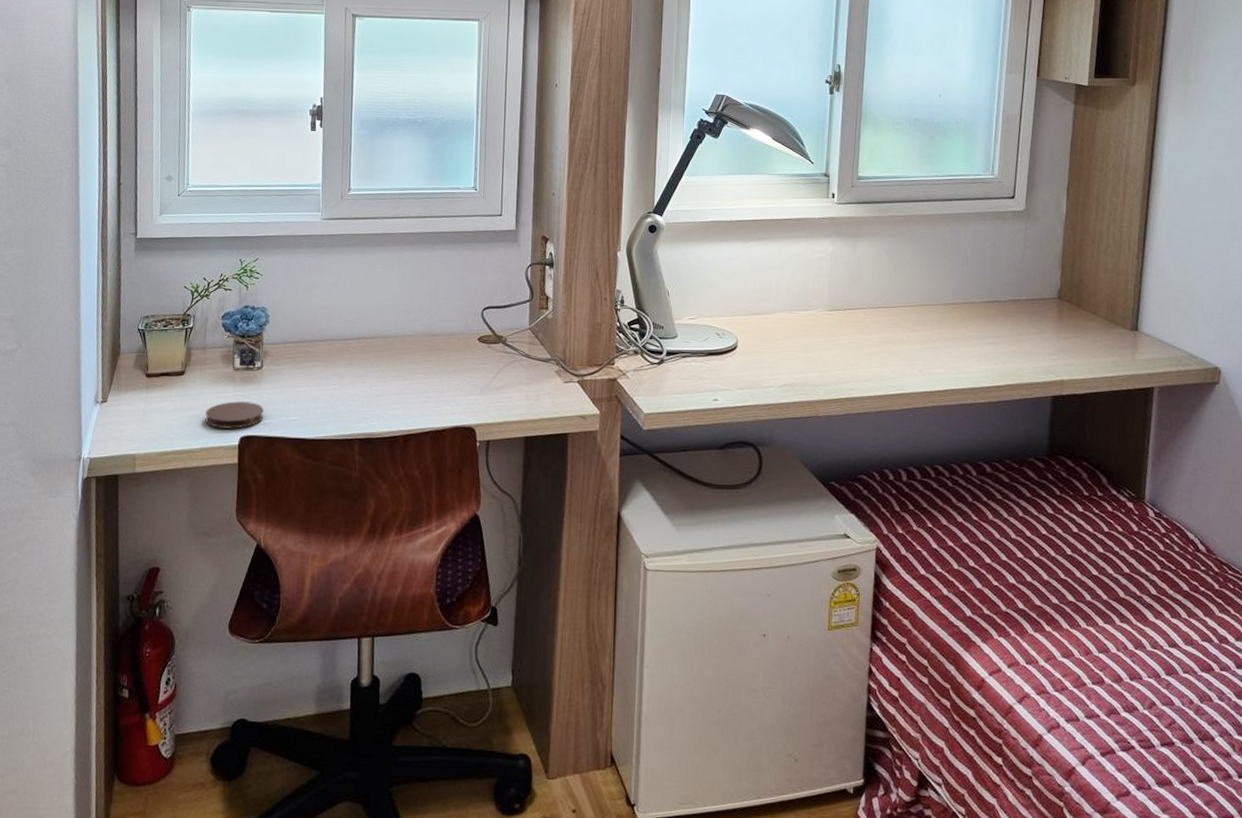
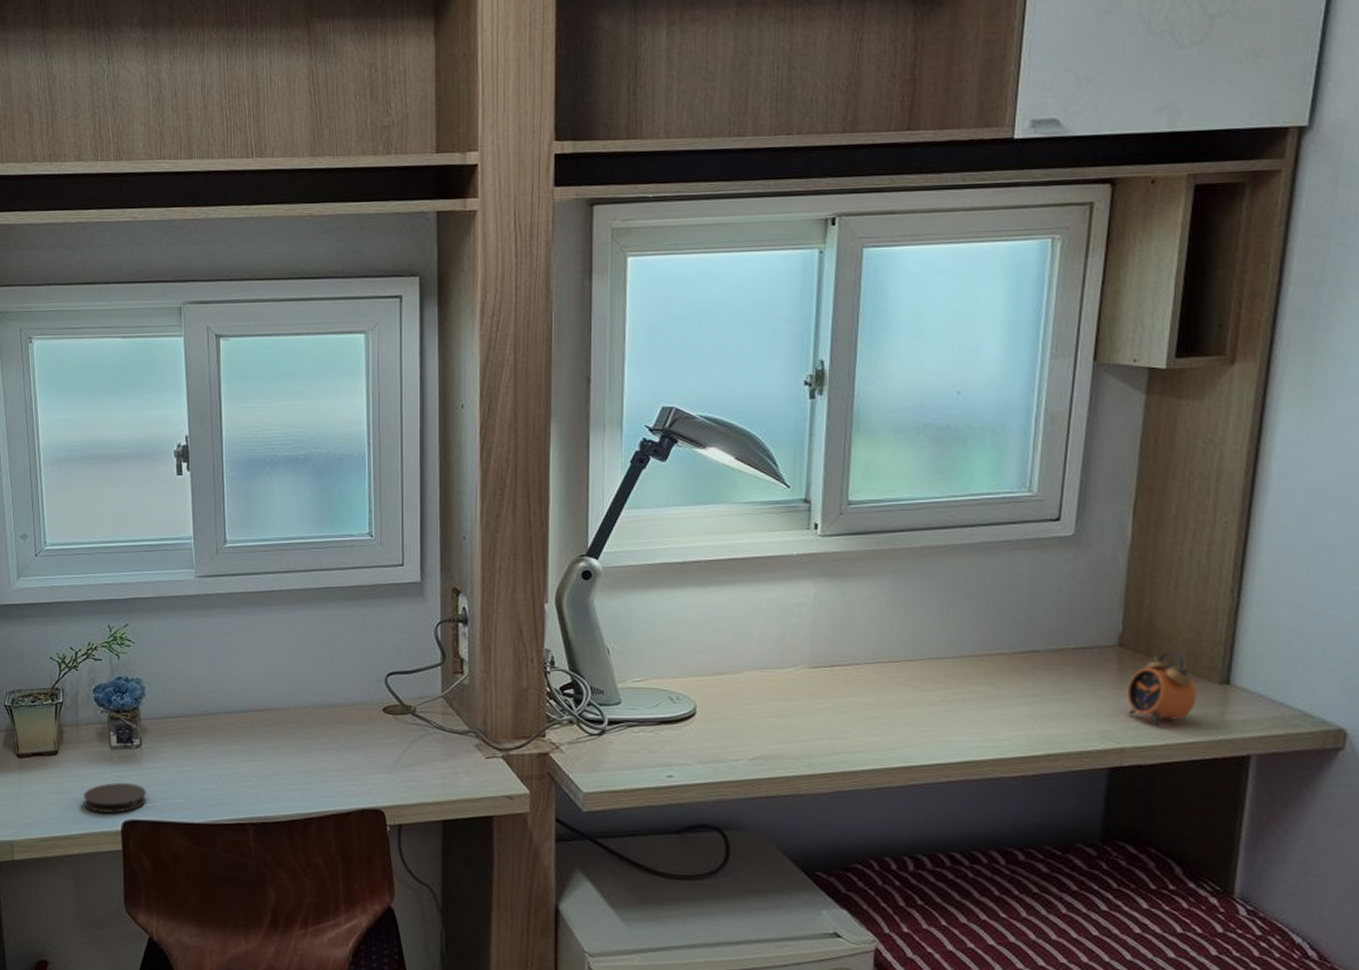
alarm clock: none [1064,304,1115,363] -> present [1127,651,1197,726]

